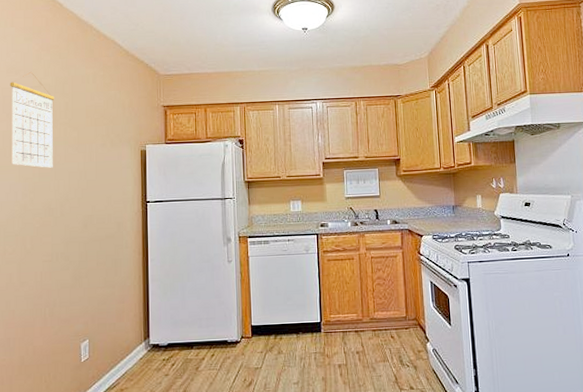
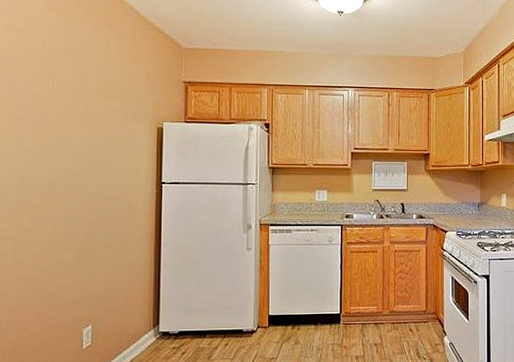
calendar: present [10,71,55,168] -> none [8,32,61,140]

